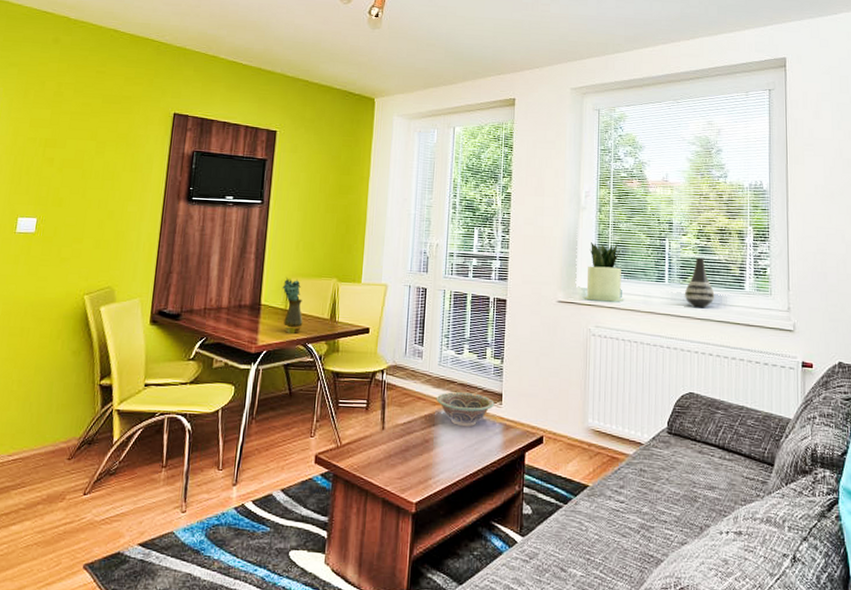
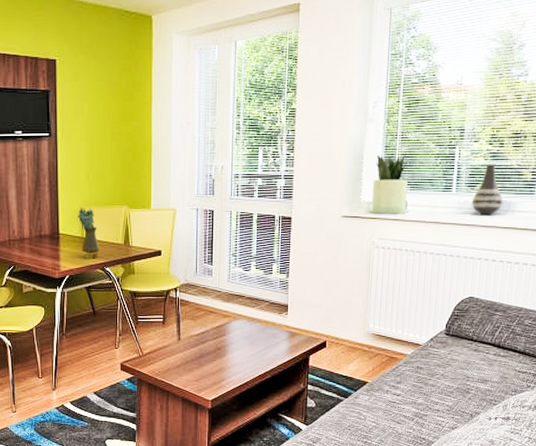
decorative bowl: present [436,392,495,427] -> none [226,305,281,336]

